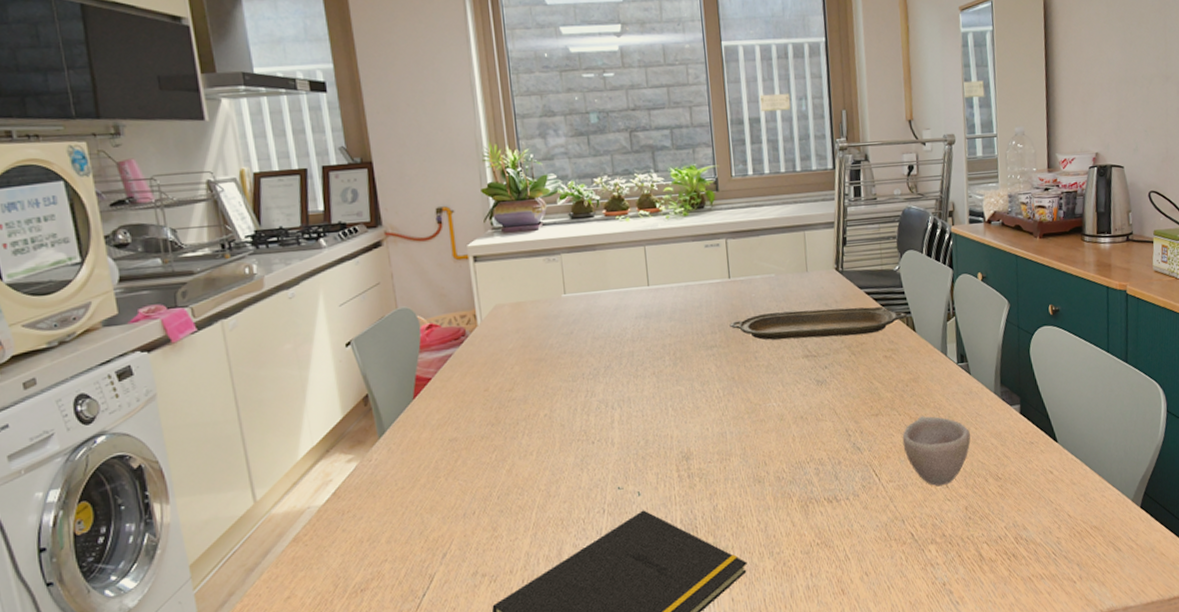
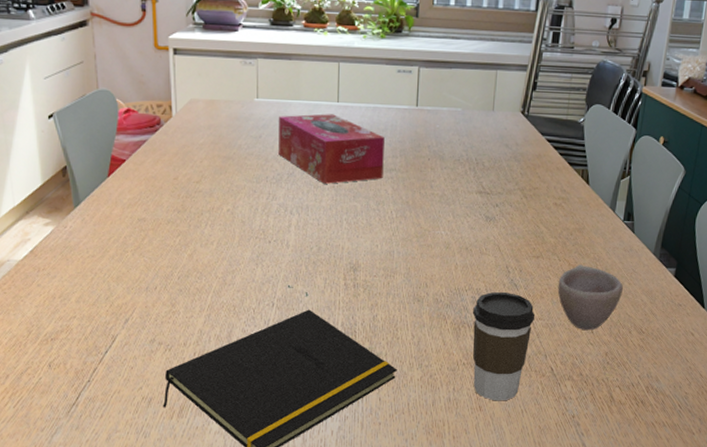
tissue box: none [588,298,705,372] -> present [278,114,385,184]
serving tray: present [729,306,908,340] -> none [411,146,584,180]
coffee cup: none [818,457,885,581] -> present [472,291,535,401]

